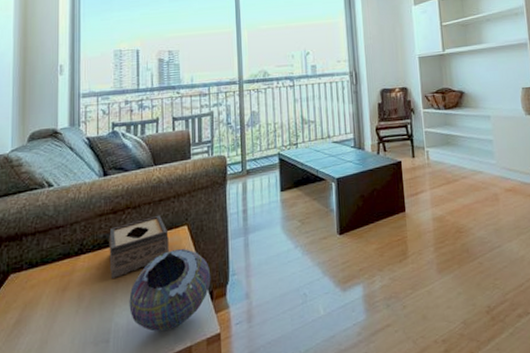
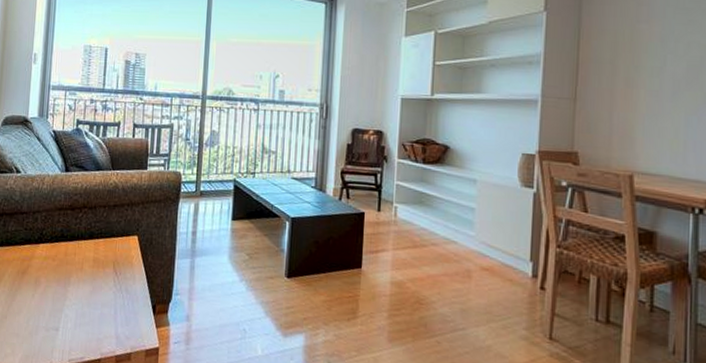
tissue box: present [109,215,169,278] -> none [64,220,120,272]
decorative ball: present [129,249,211,332] -> none [78,257,156,333]

